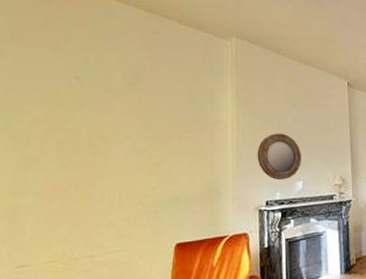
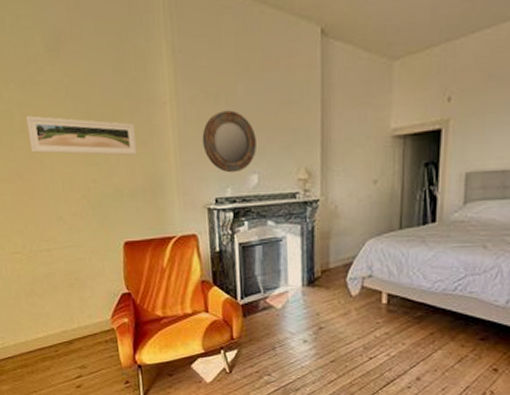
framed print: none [92,133,198,167] -> present [25,115,137,156]

